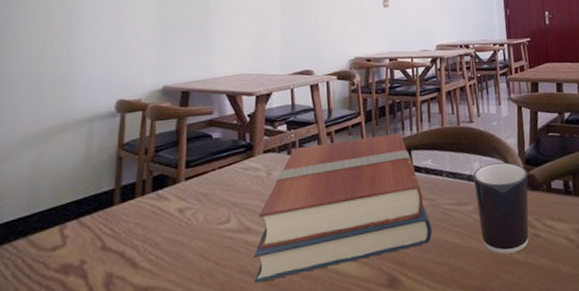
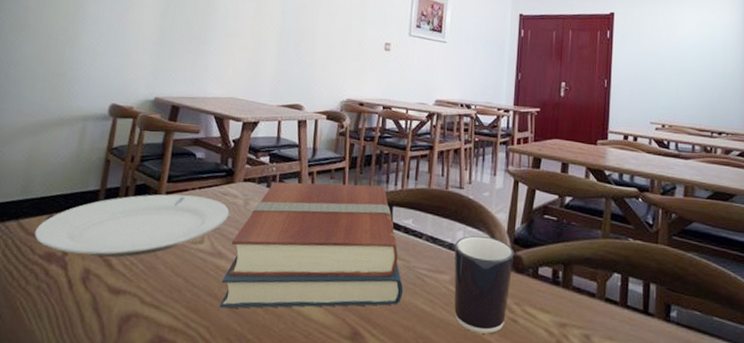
plate: none [47,175,253,261] -> present [34,194,230,258]

